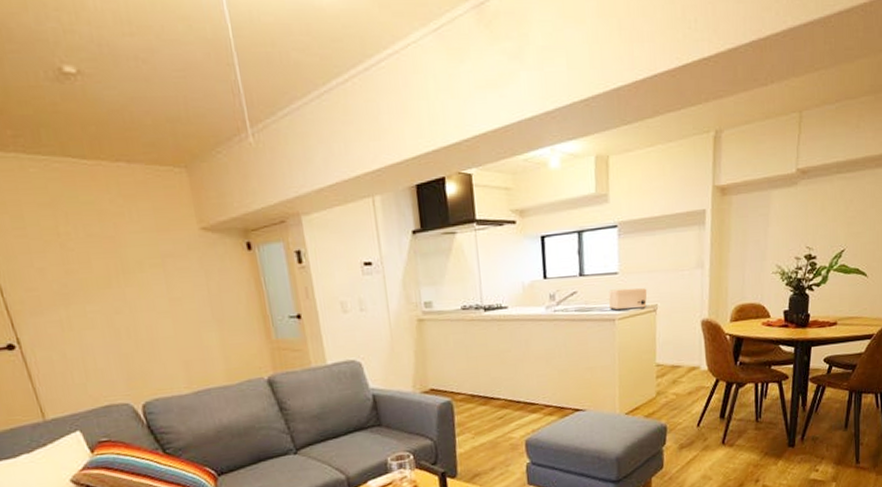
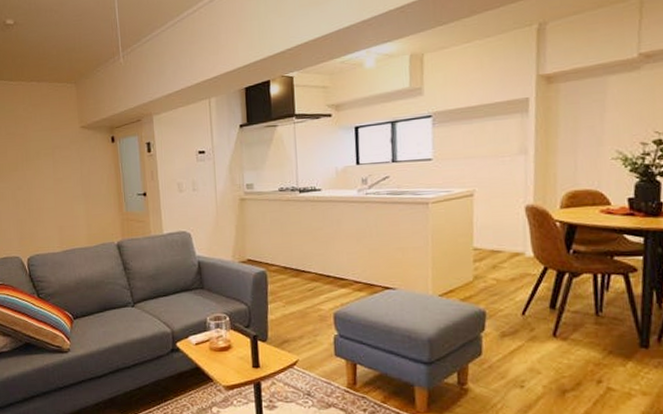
toaster: present [609,287,647,312] -> none [422,173,464,196]

